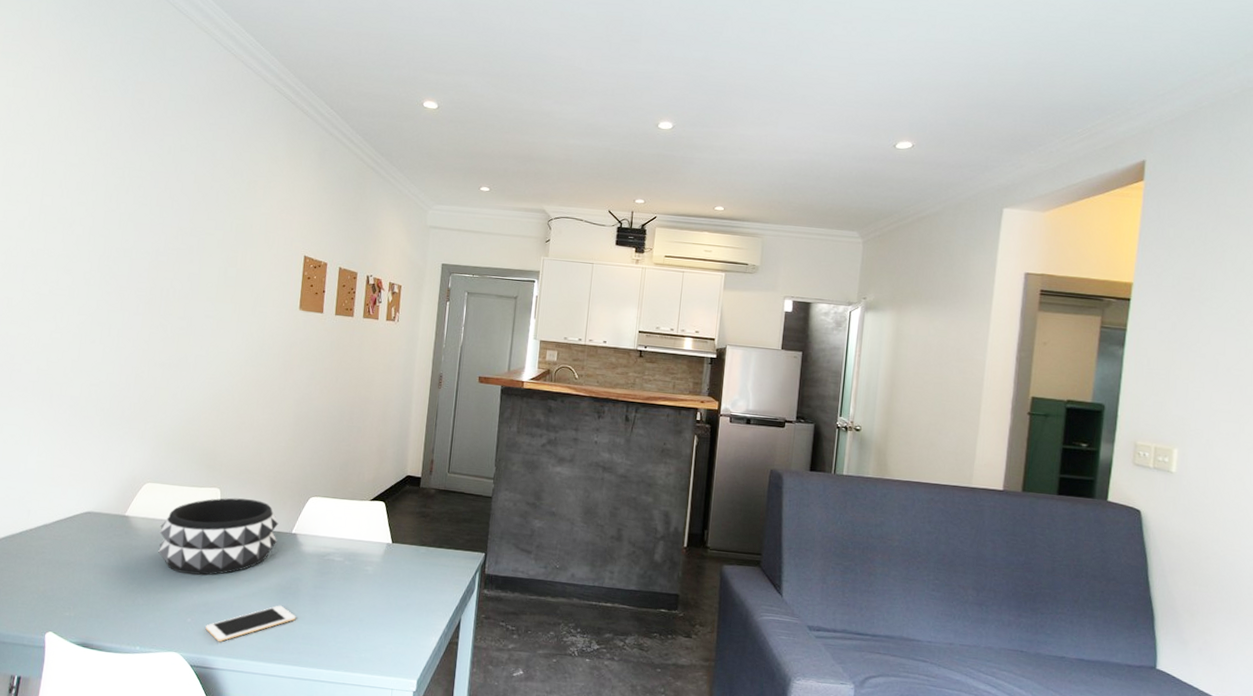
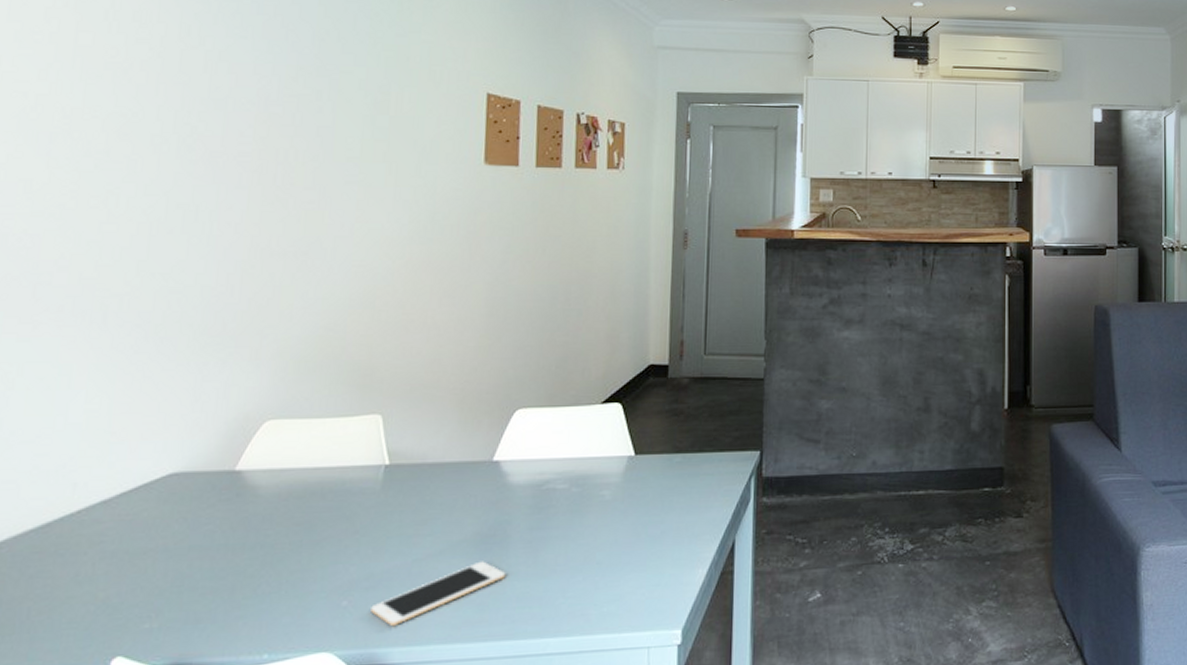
decorative bowl: present [158,497,279,575] -> none [291,423,472,539]

